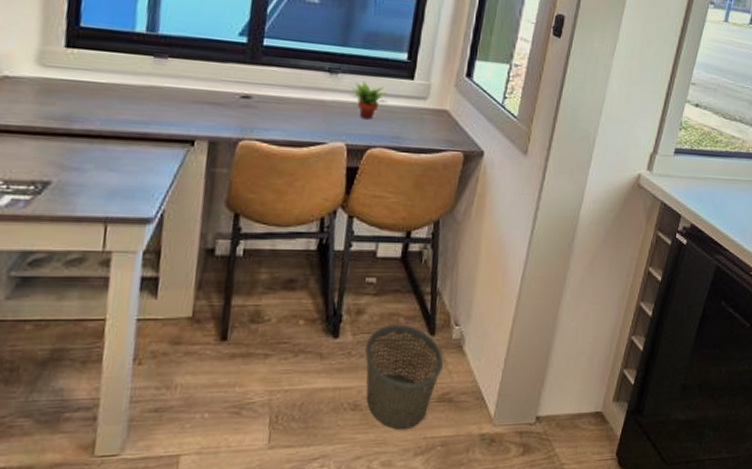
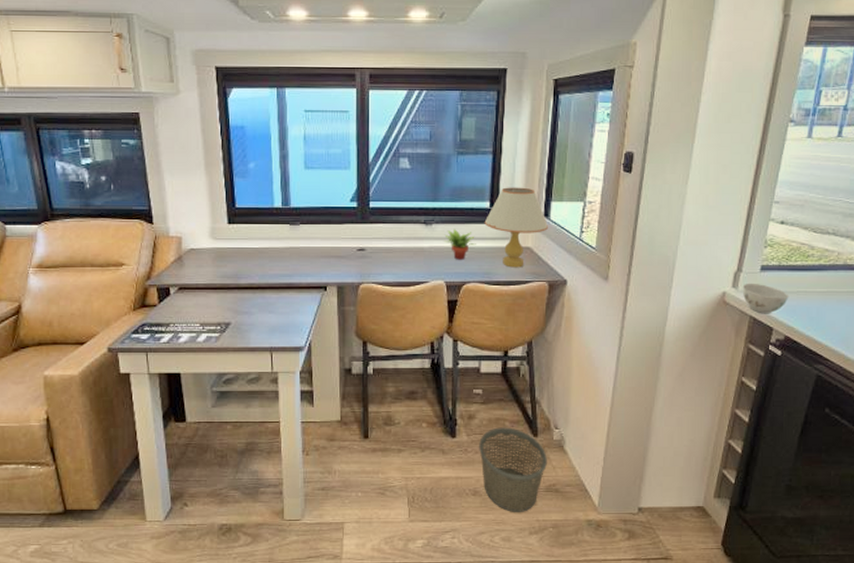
table lamp: none [399,38,471,134] -> present [484,187,549,268]
teacup: none [656,166,698,200] -> present [742,283,789,314]

